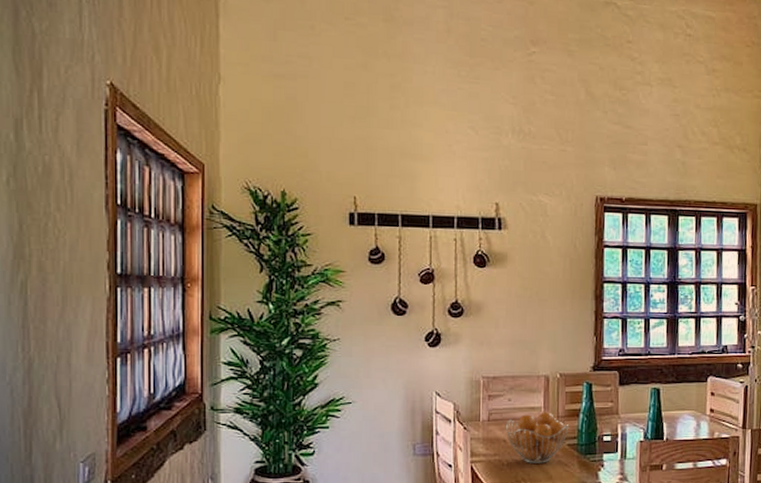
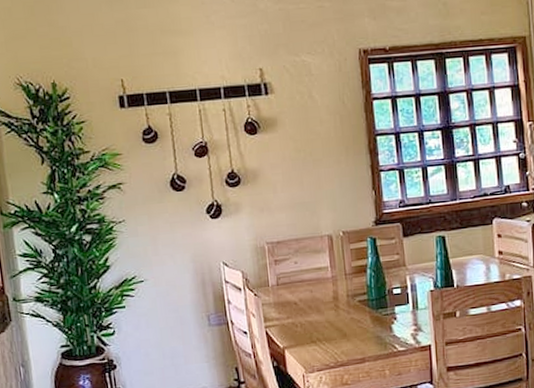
fruit basket: present [505,412,569,463] -> none [294,270,358,323]

